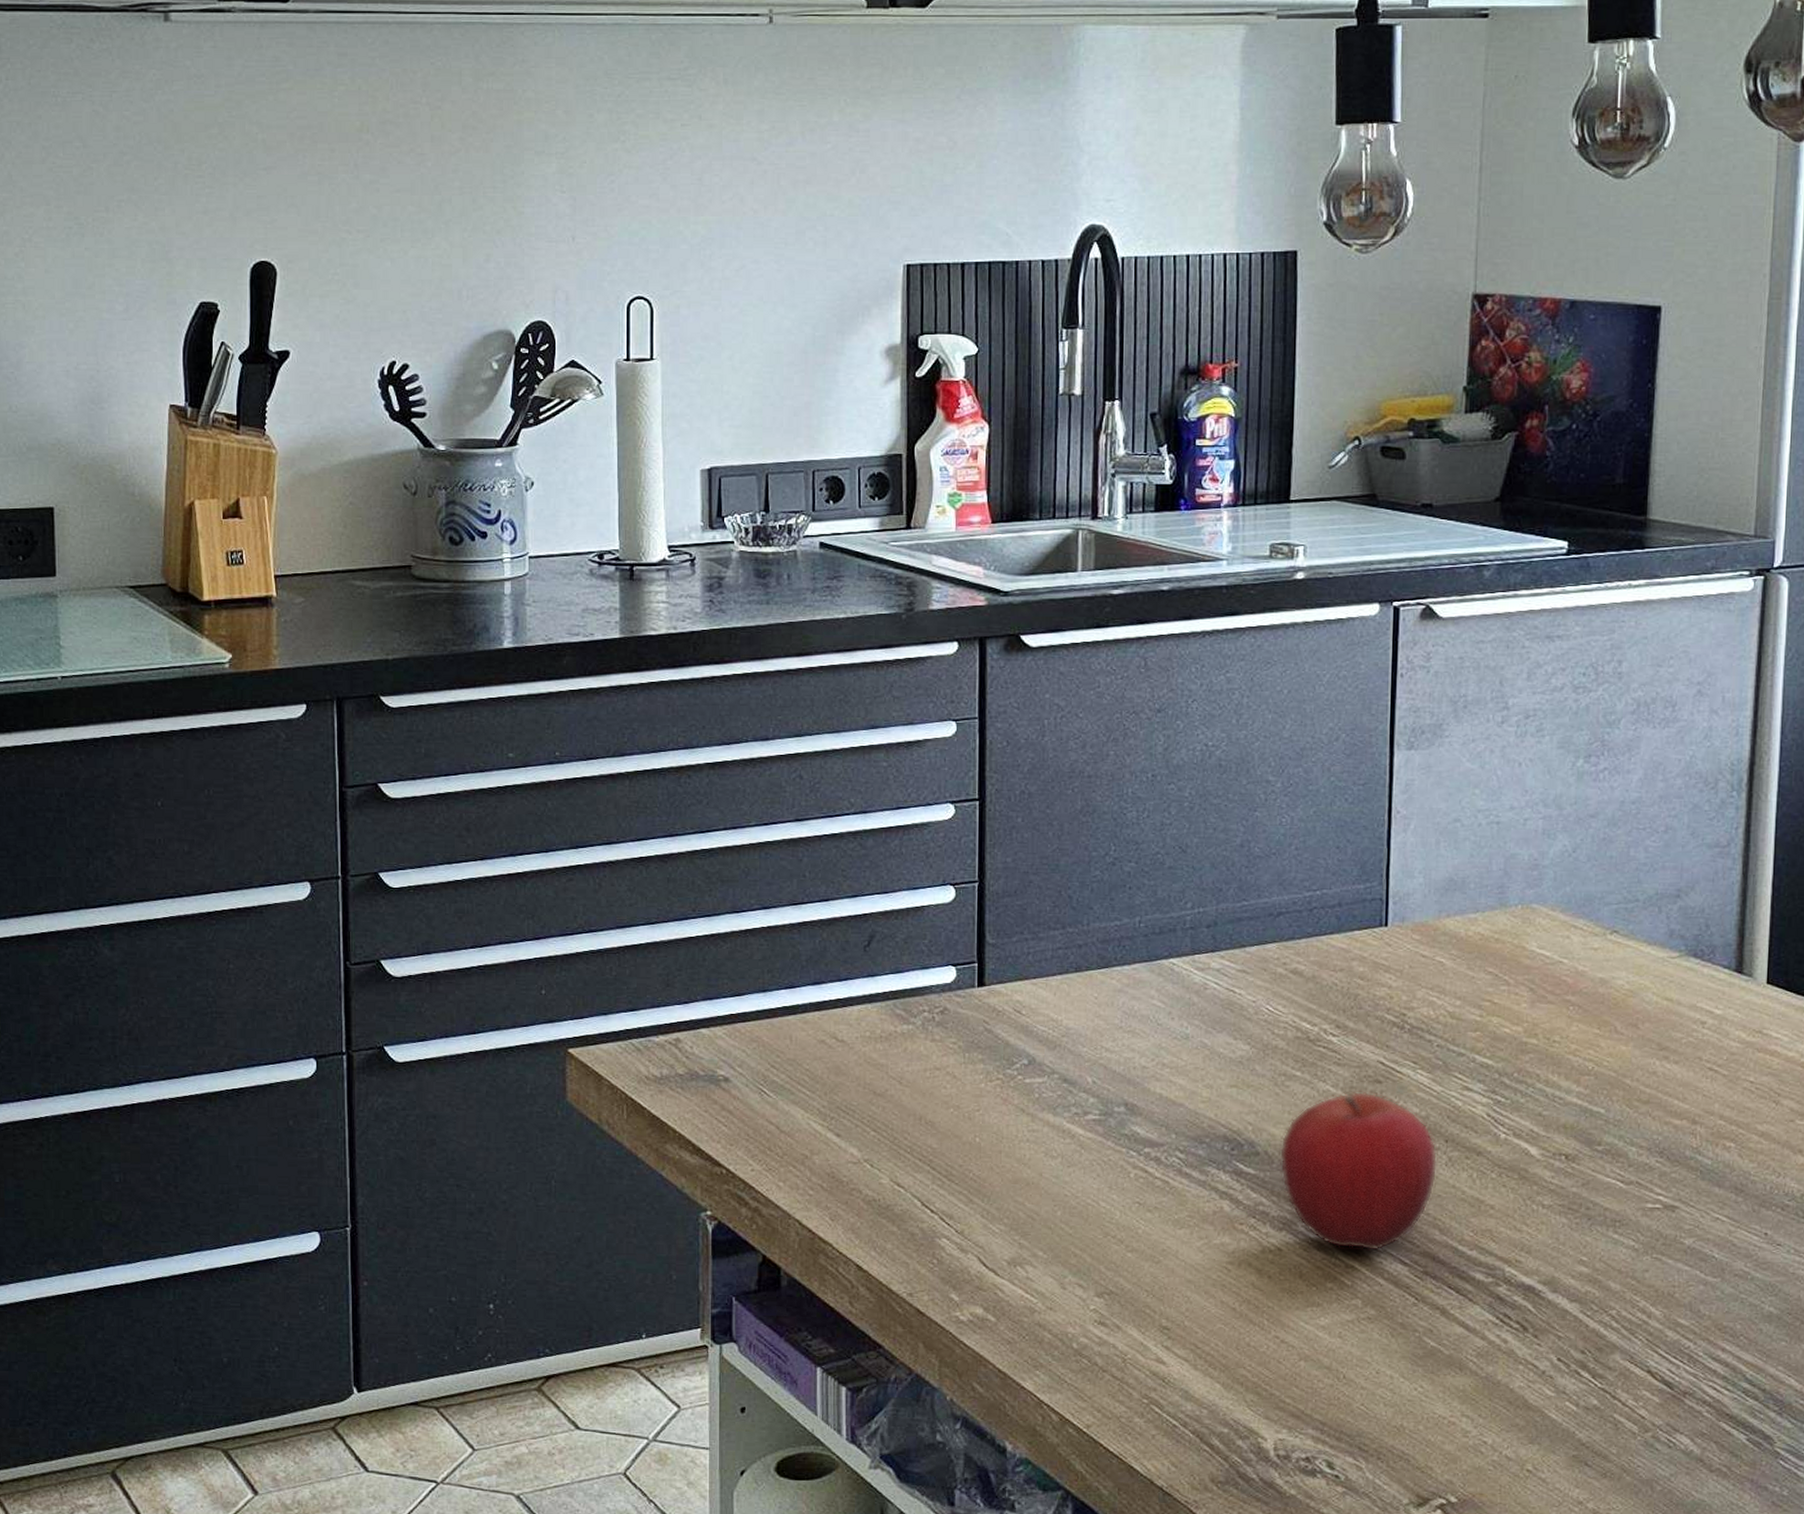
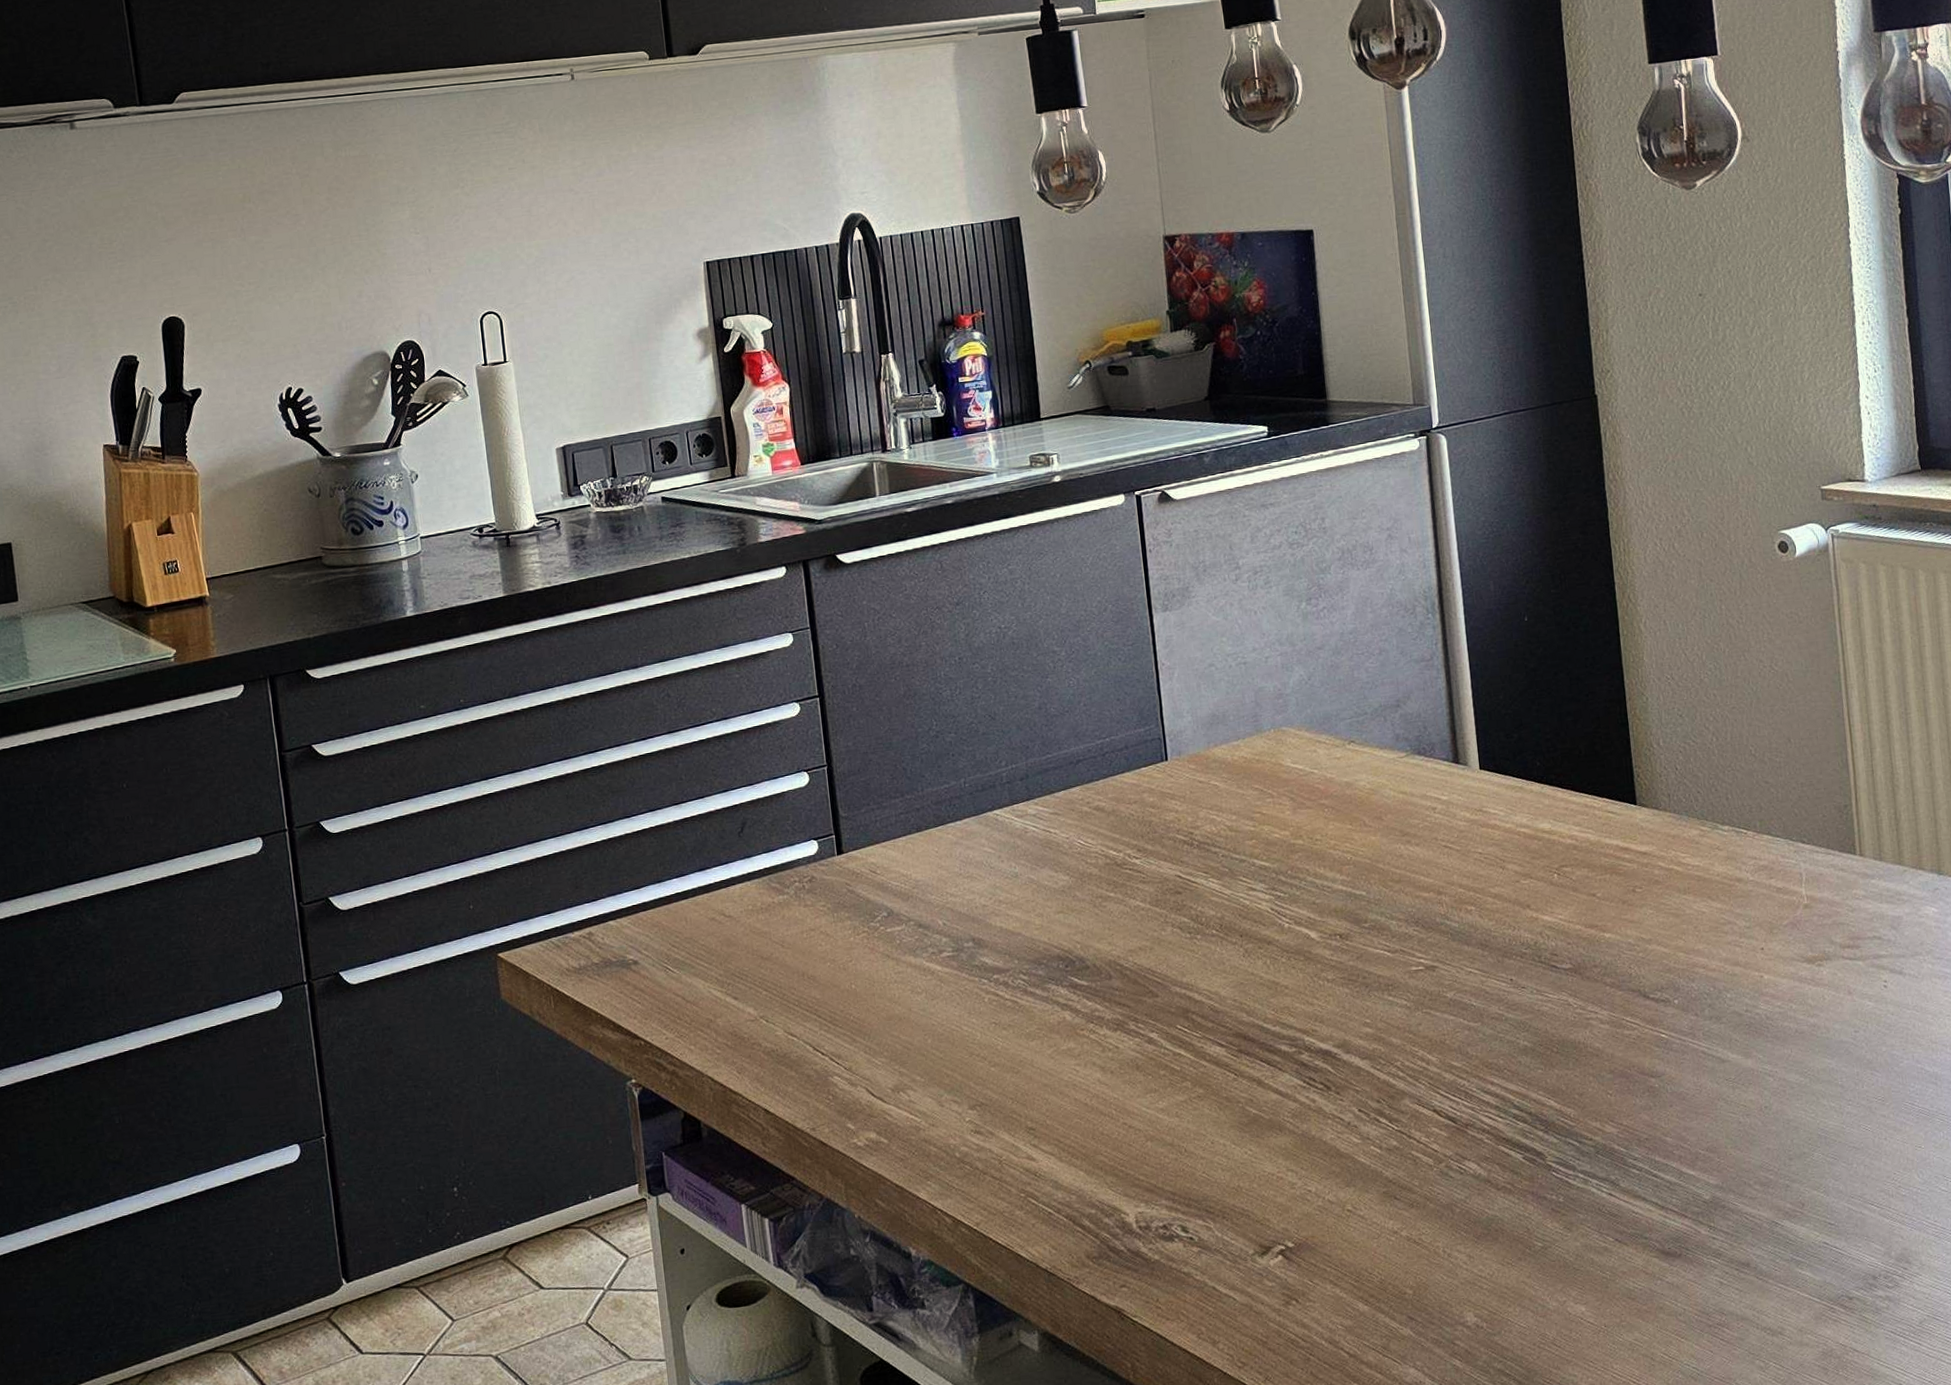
fruit: present [1279,1091,1438,1252] -> none [1105,902,1238,1040]

